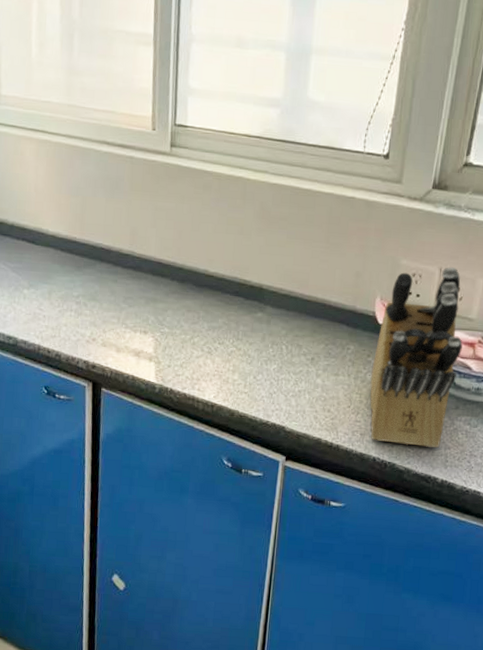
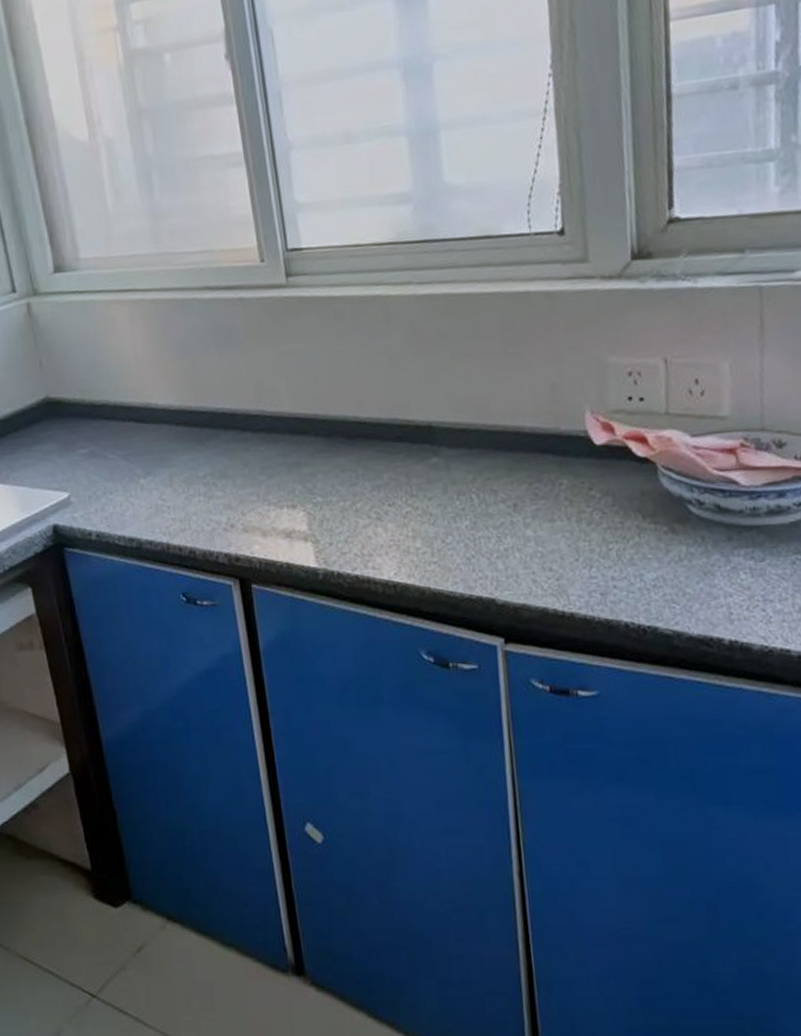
knife block: present [369,267,463,448] -> none [597,354,720,600]

